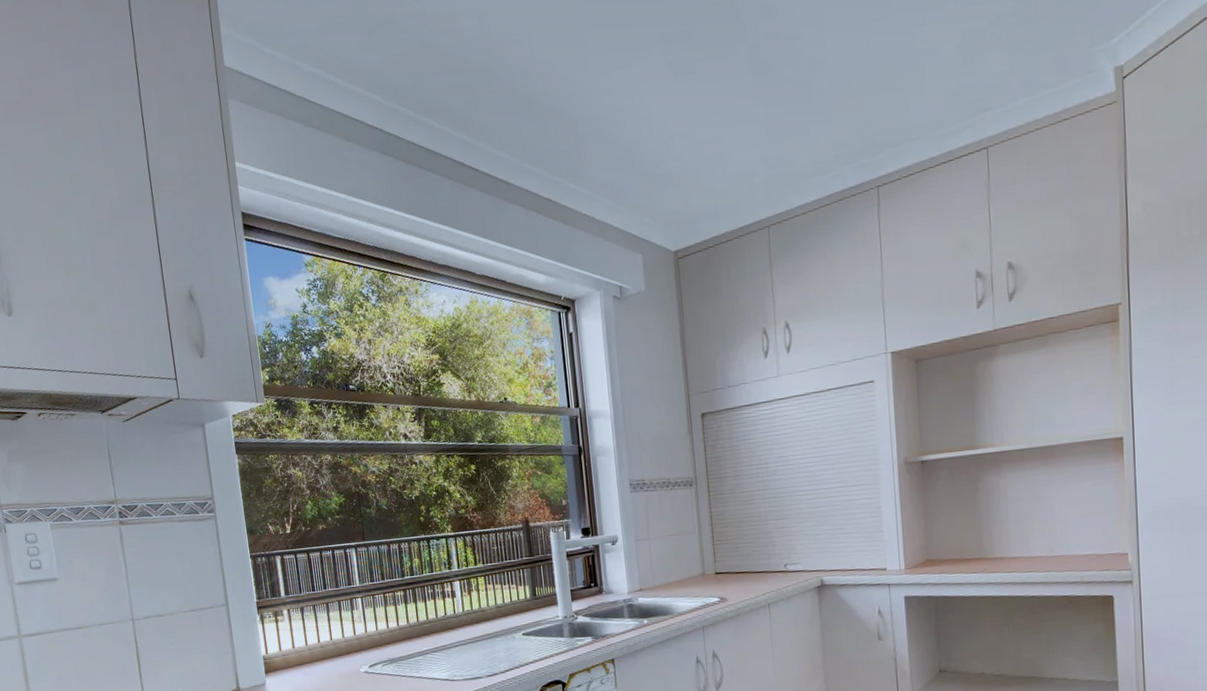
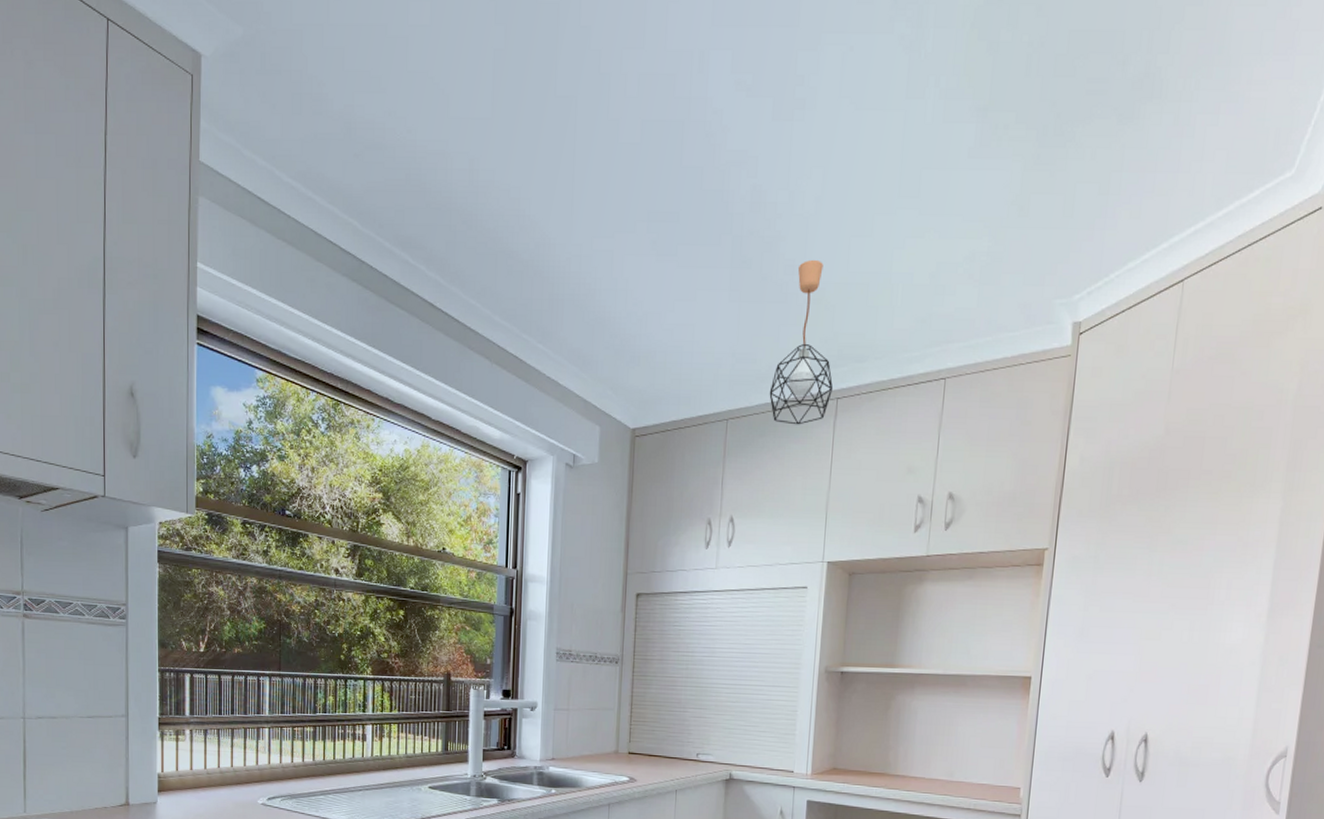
pendant light: none [807,51,873,221] -> present [769,259,834,425]

